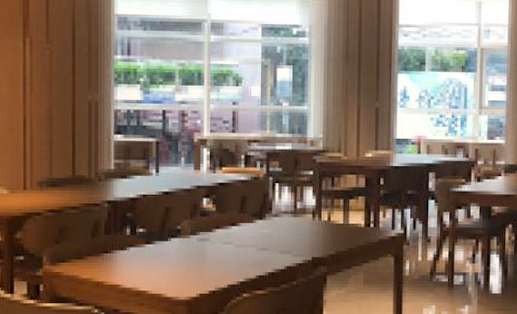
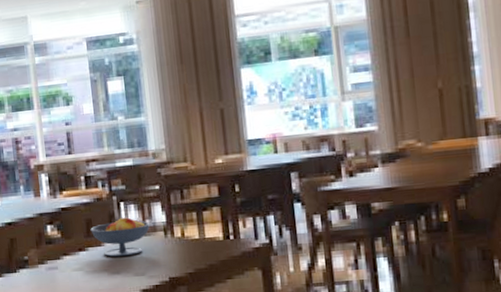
fruit bowl: none [244,198,301,235] -> present [90,217,151,257]

